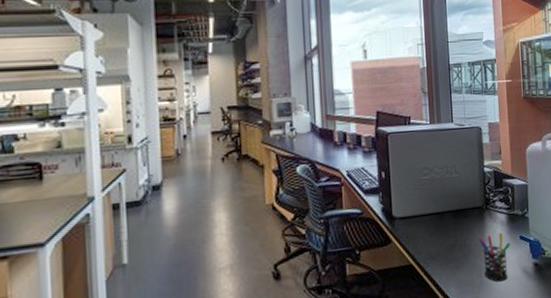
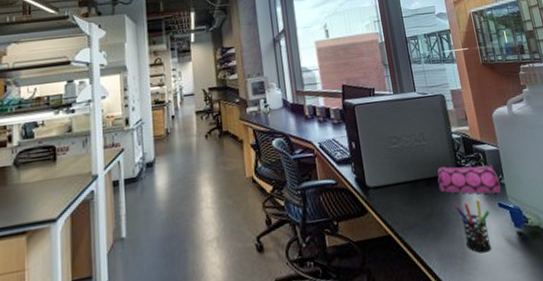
pencil case: none [464,199,525,227] -> present [437,165,502,194]

